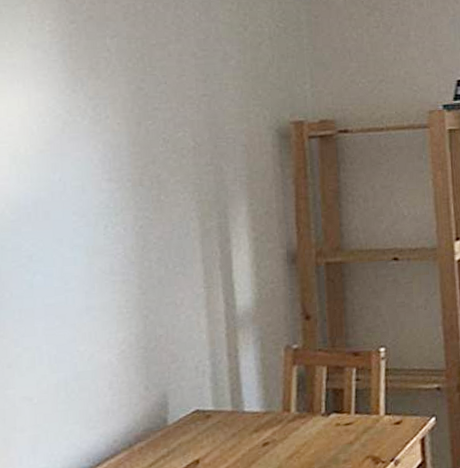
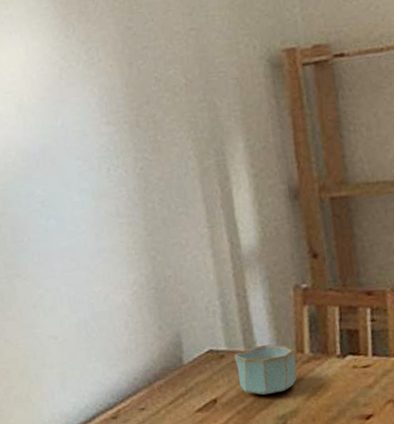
bowl: none [221,403,282,455] -> present [234,344,297,395]

